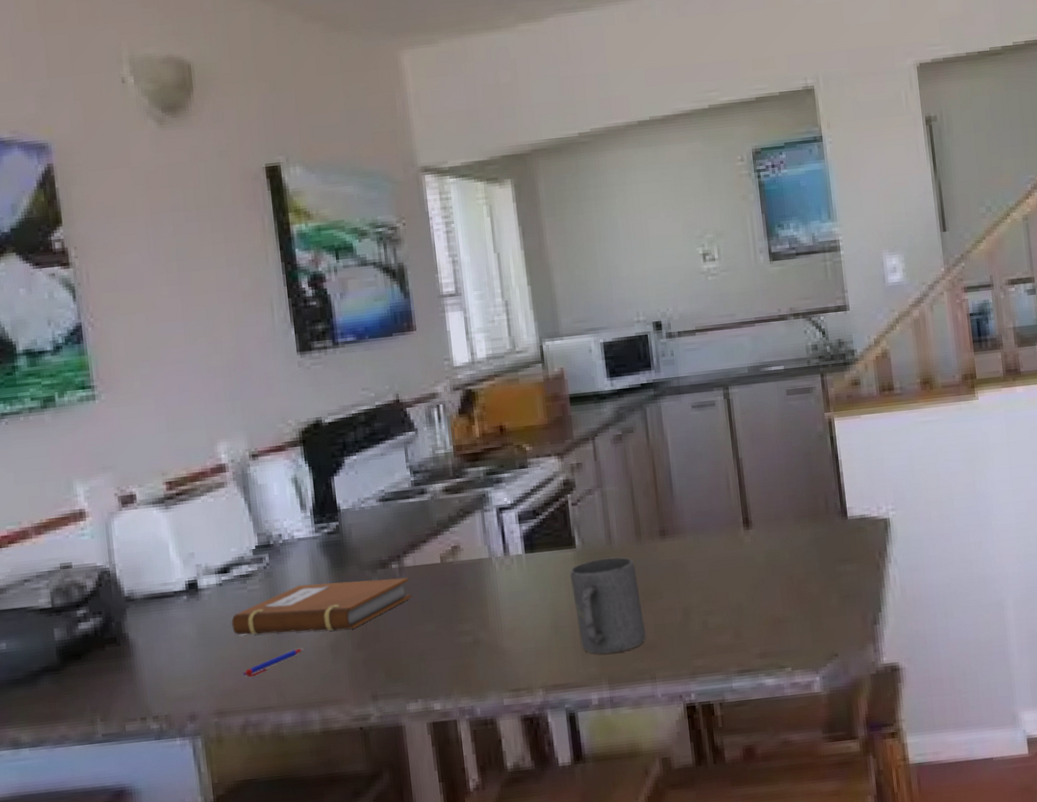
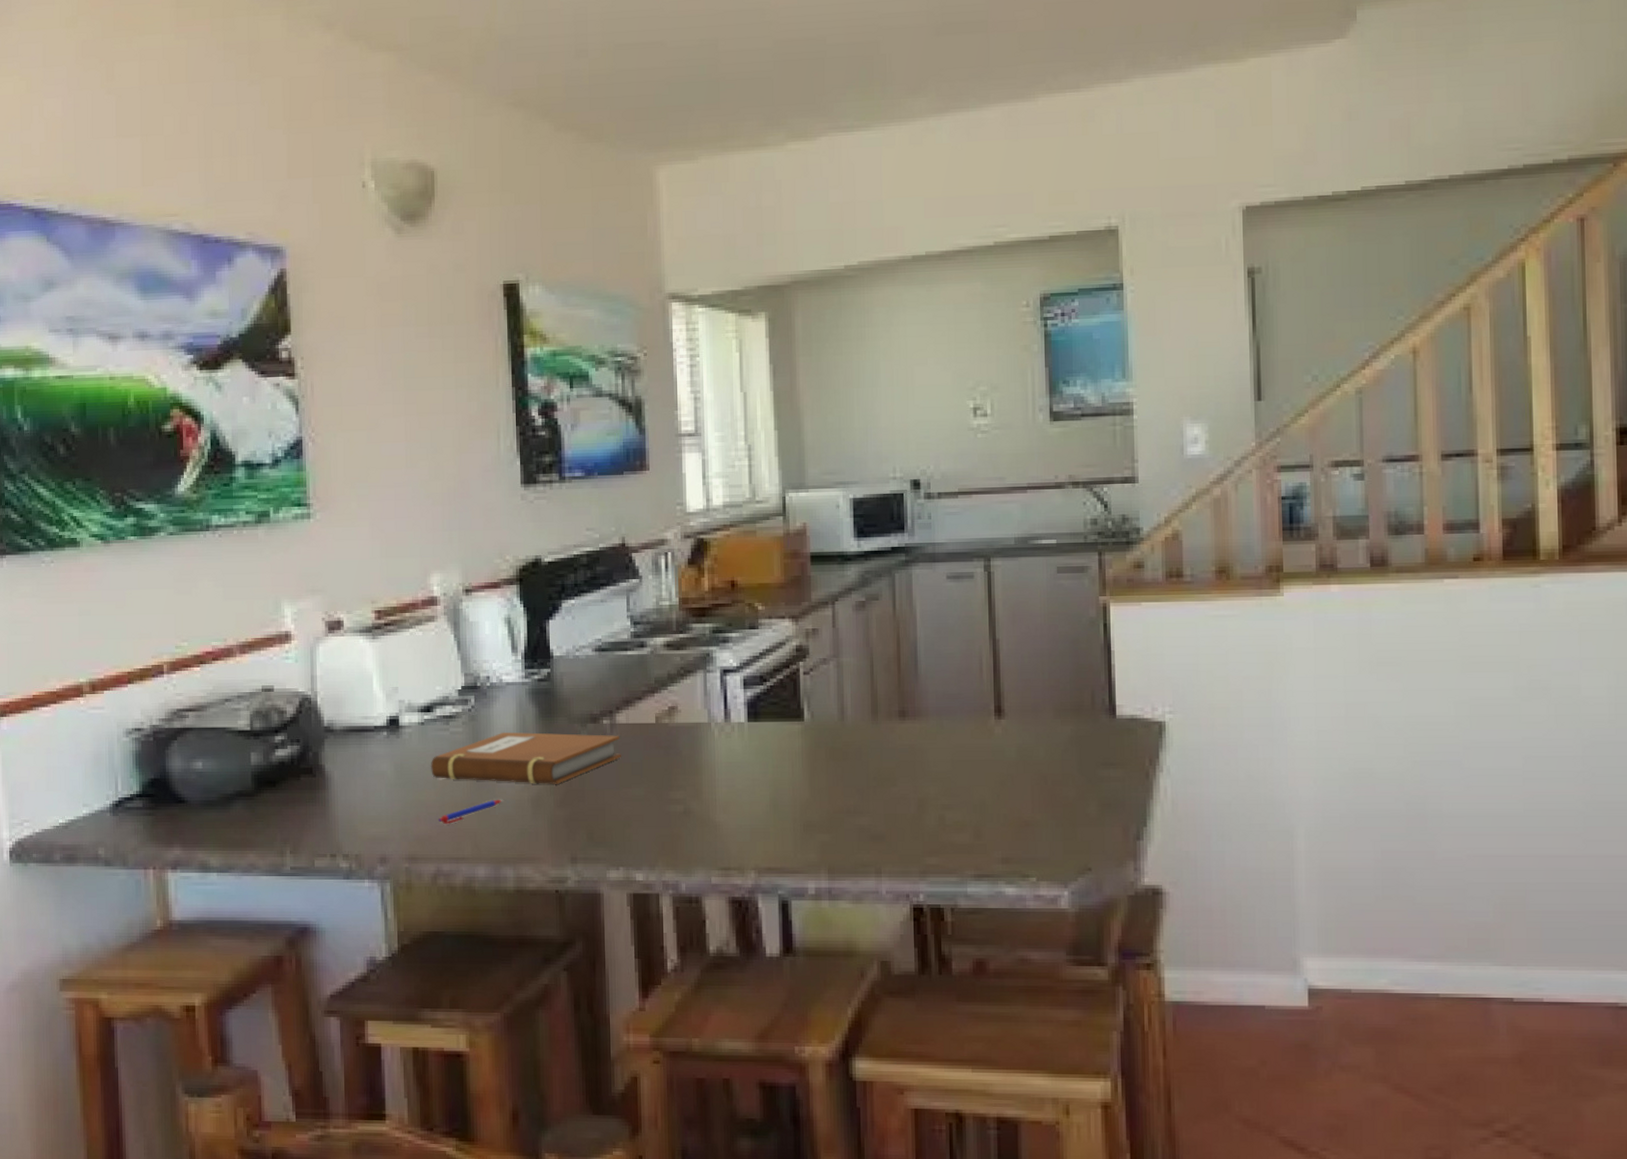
mug: present [570,557,646,654] -> none [795,735,874,840]

